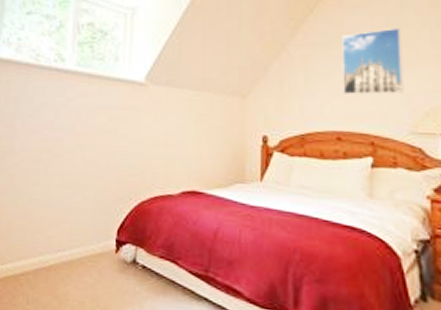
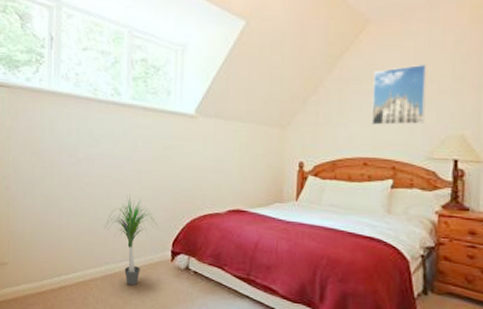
potted plant: none [40,172,103,282] -> present [104,195,159,286]

